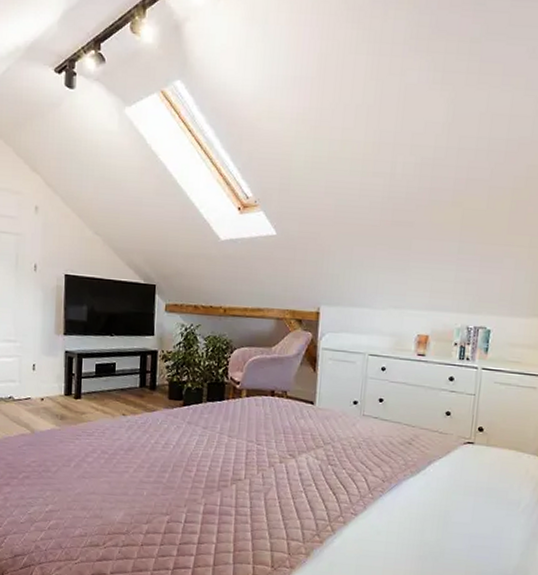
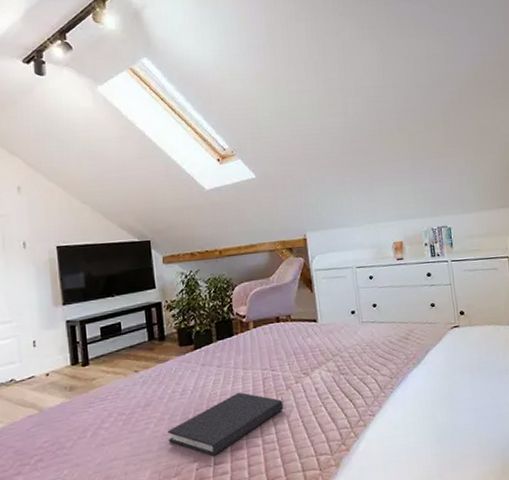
diary: none [145,458,263,513] -> present [167,392,284,456]

